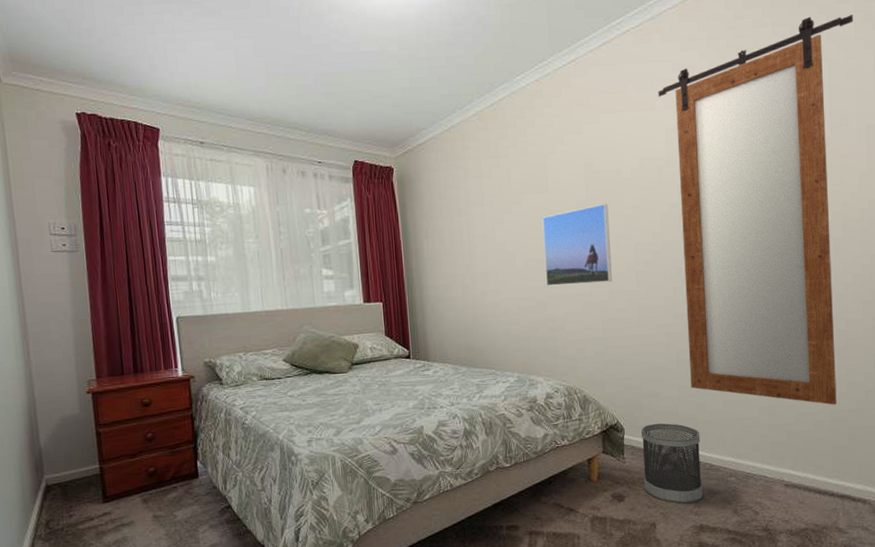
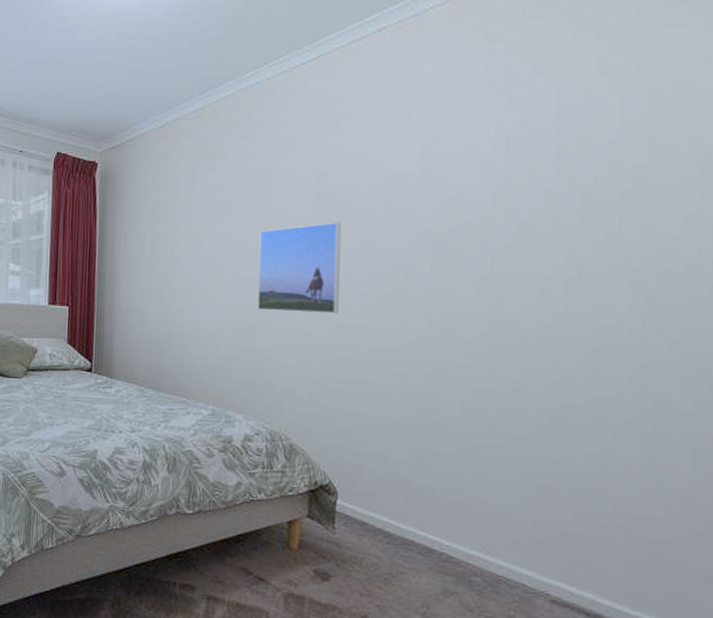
wastebasket: present [640,423,703,504] -> none [357,491,437,601]
home mirror: present [658,15,853,405] -> none [415,19,688,508]

